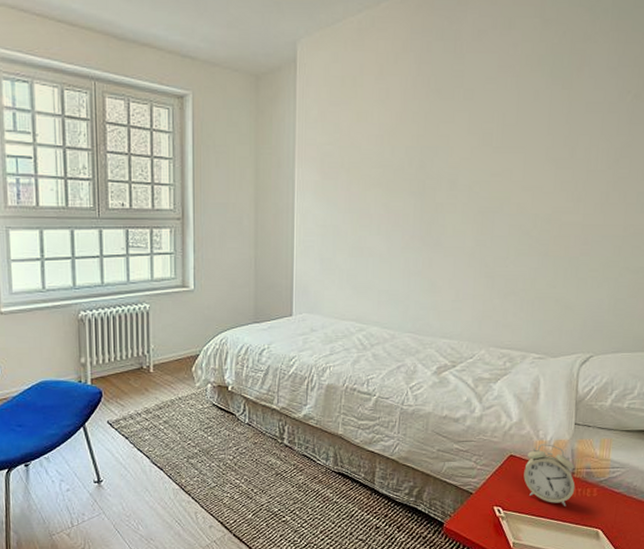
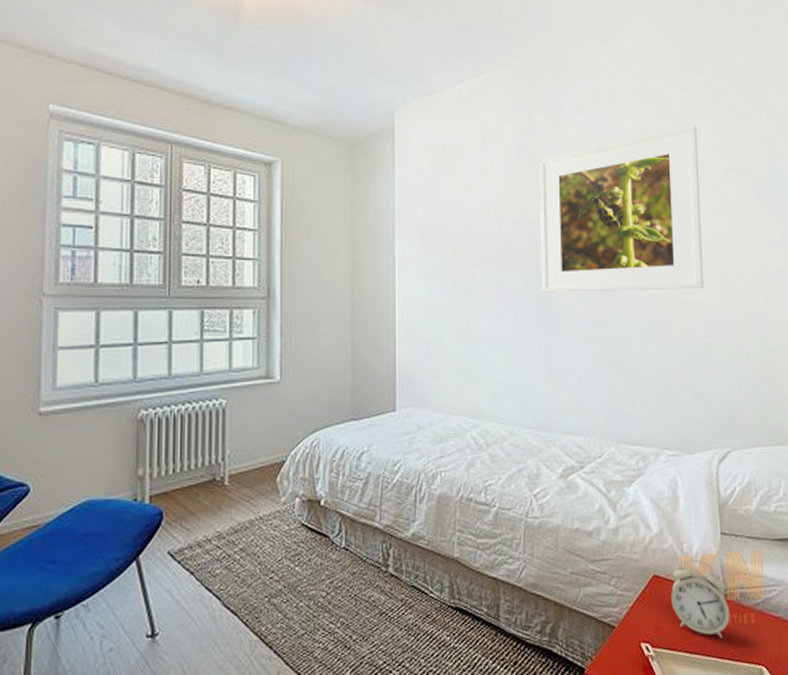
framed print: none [428,48,597,214] -> present [539,125,703,292]

